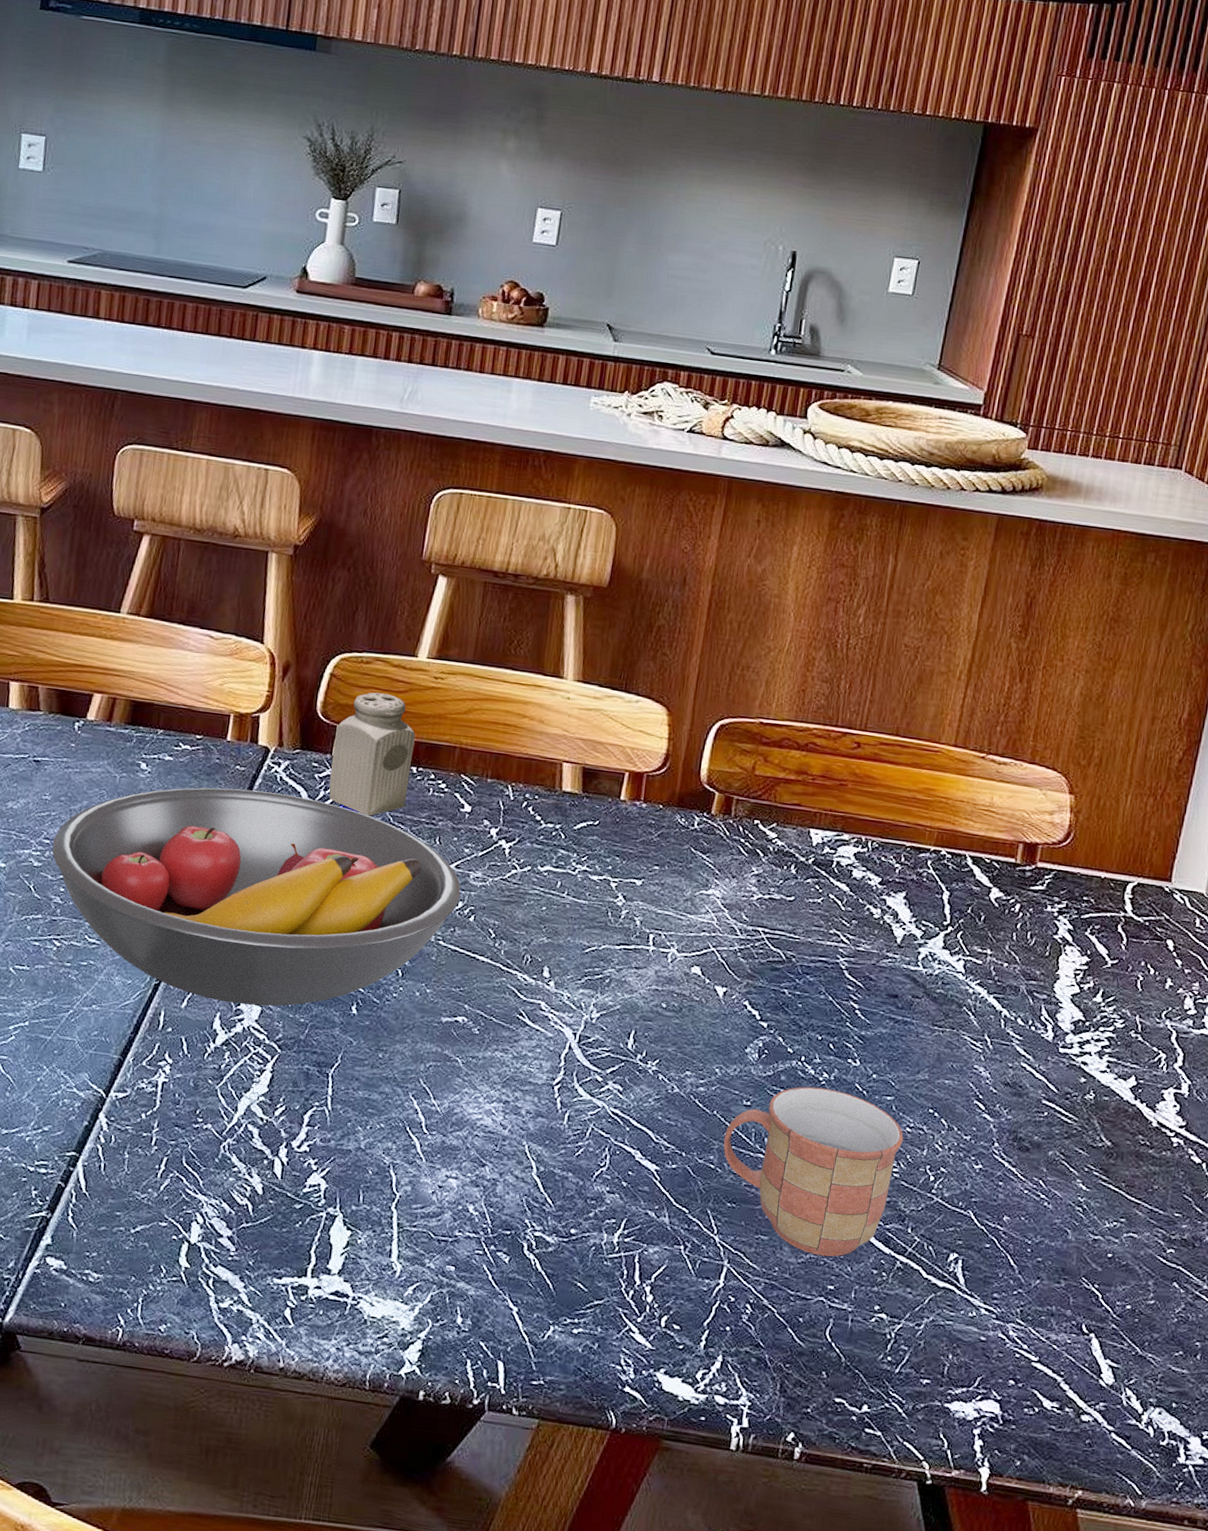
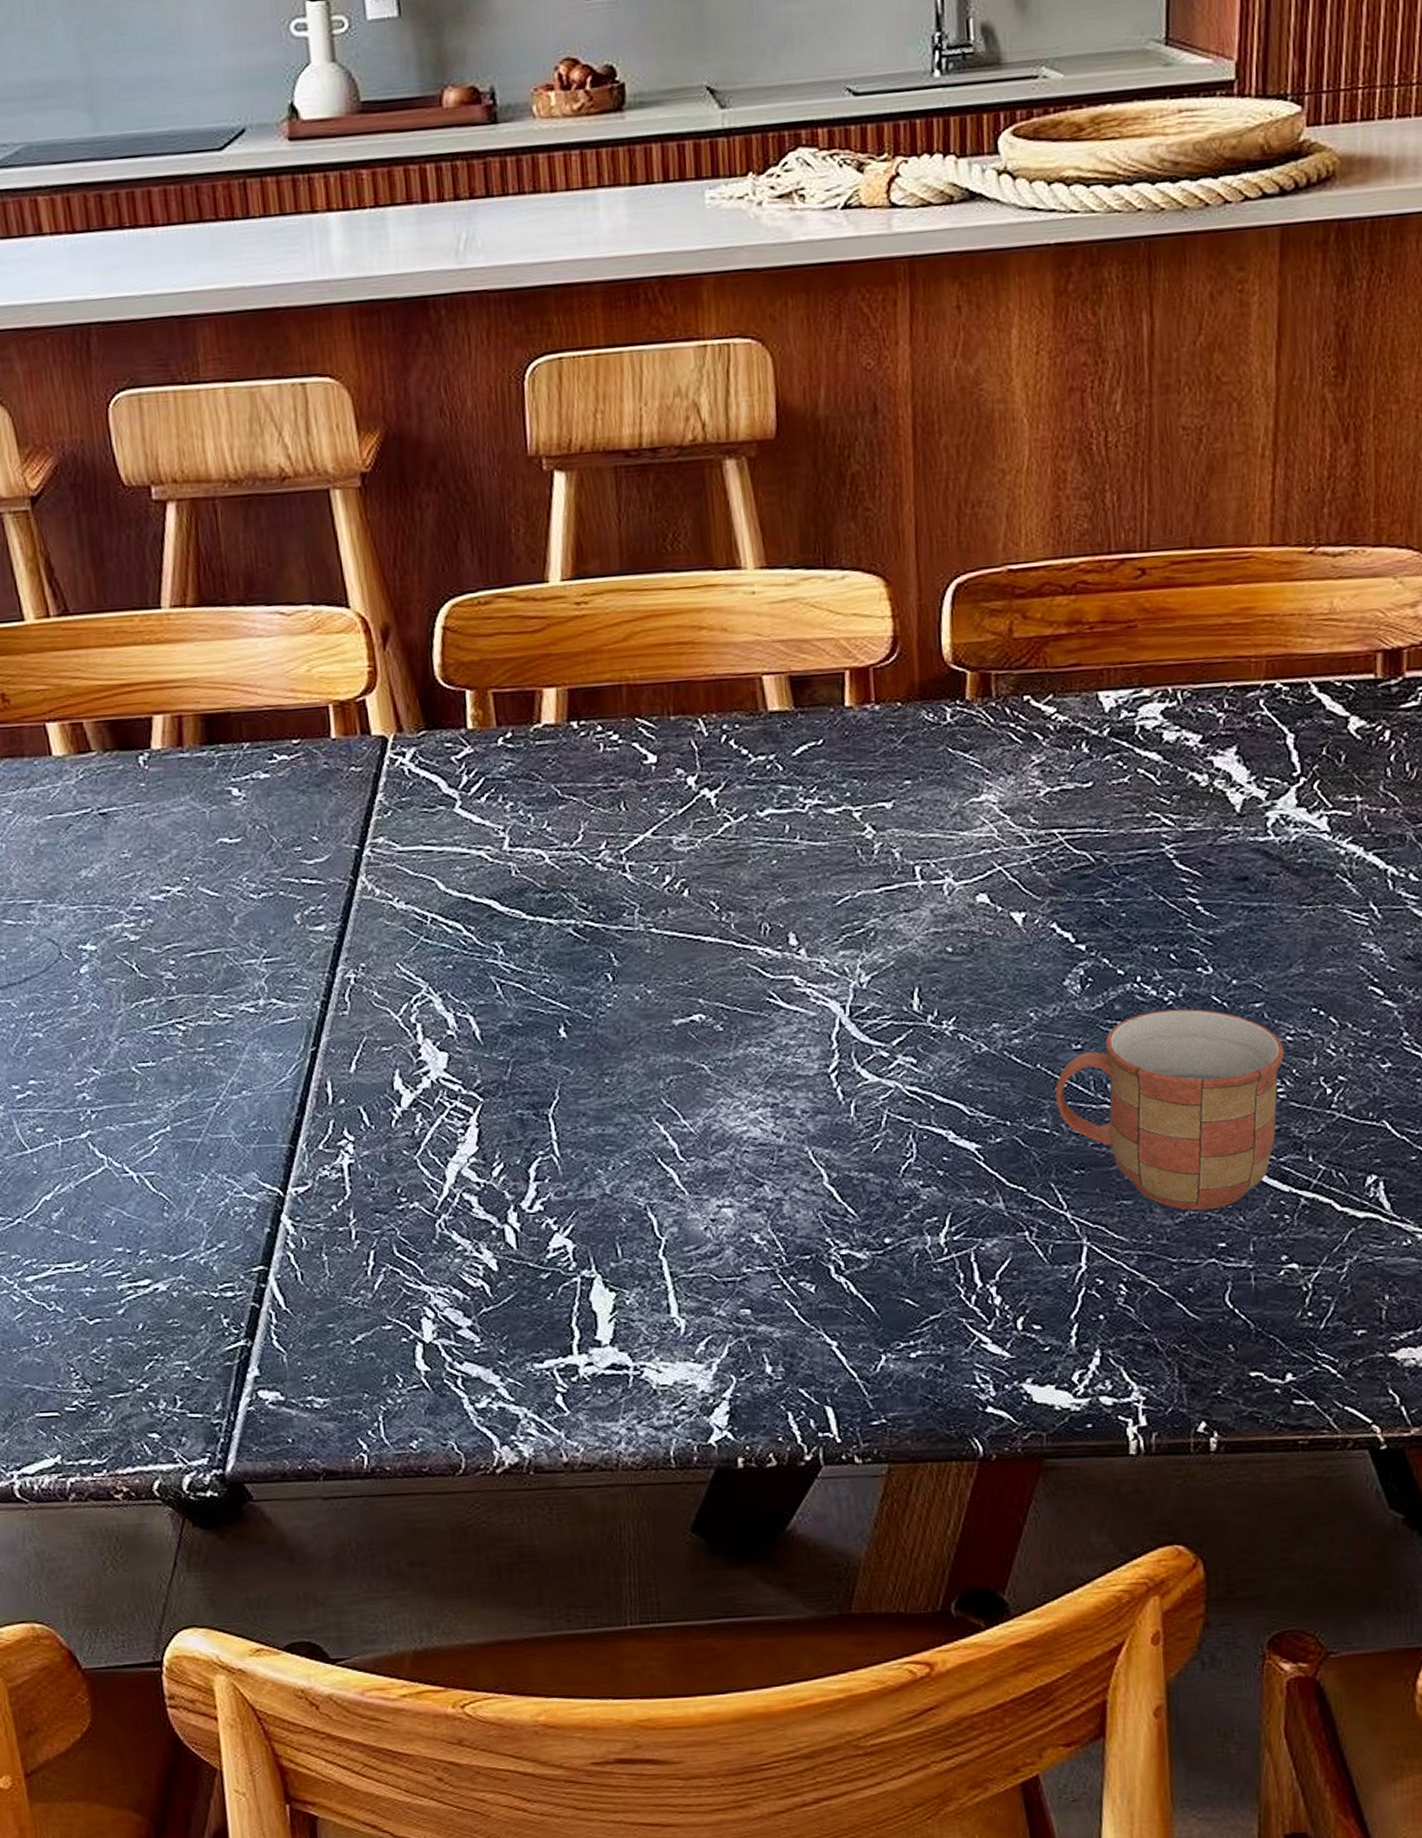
fruit bowl: present [52,787,461,1006] -> none [146,788,666,1056]
salt shaker: present [329,692,416,816] -> none [465,637,573,794]

